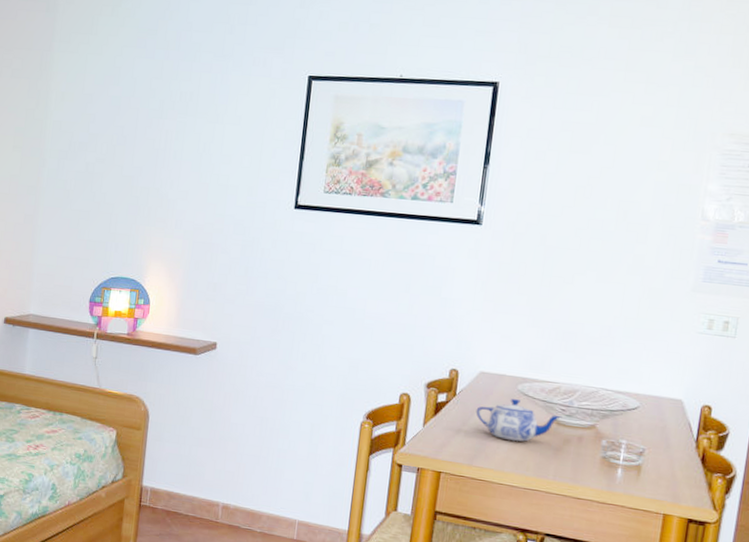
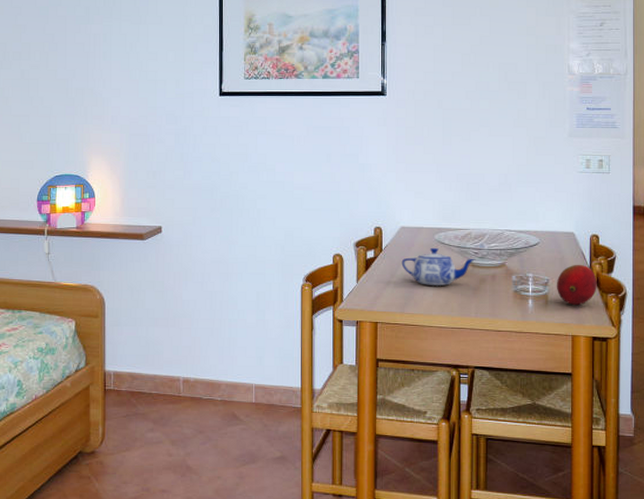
fruit: none [652,436,703,482] -> present [556,264,597,306]

